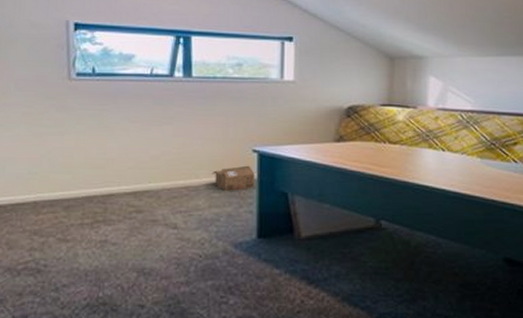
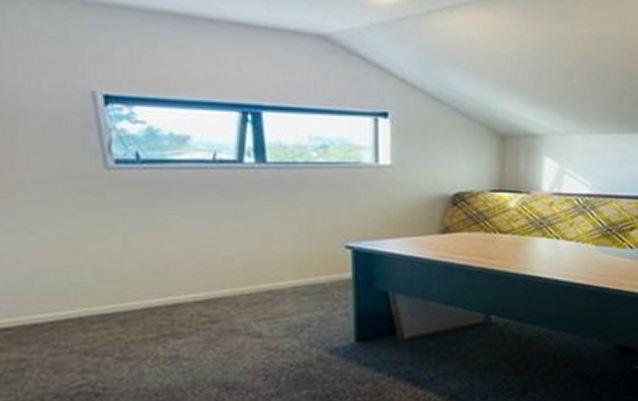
cardboard box: present [212,165,255,191] -> none [299,263,350,293]

